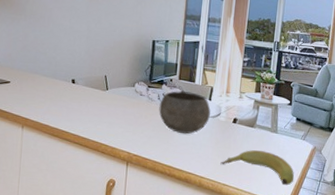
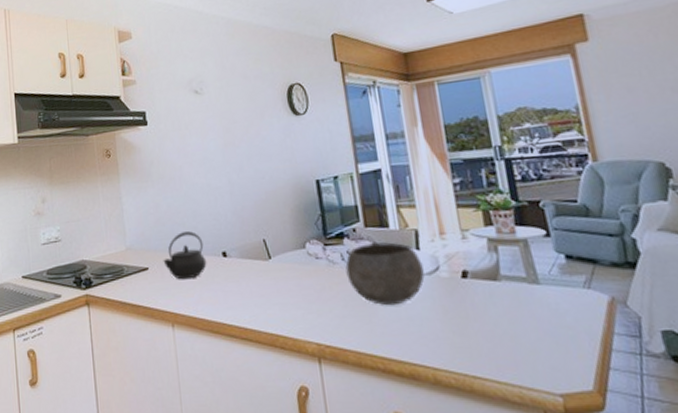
kettle: none [23,59,59,95] -> present [163,231,207,280]
banana: present [220,150,295,186] -> none [459,315,593,368]

